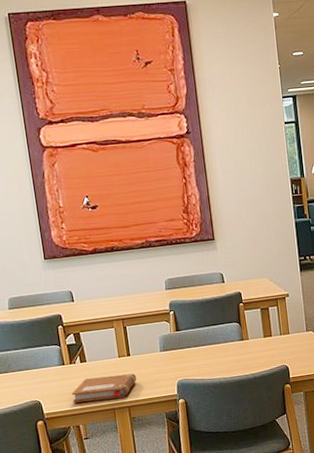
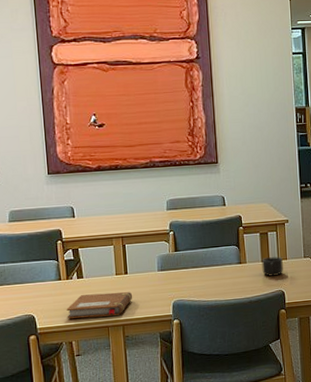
mug: none [264,331,286,352] -> present [261,256,283,277]

